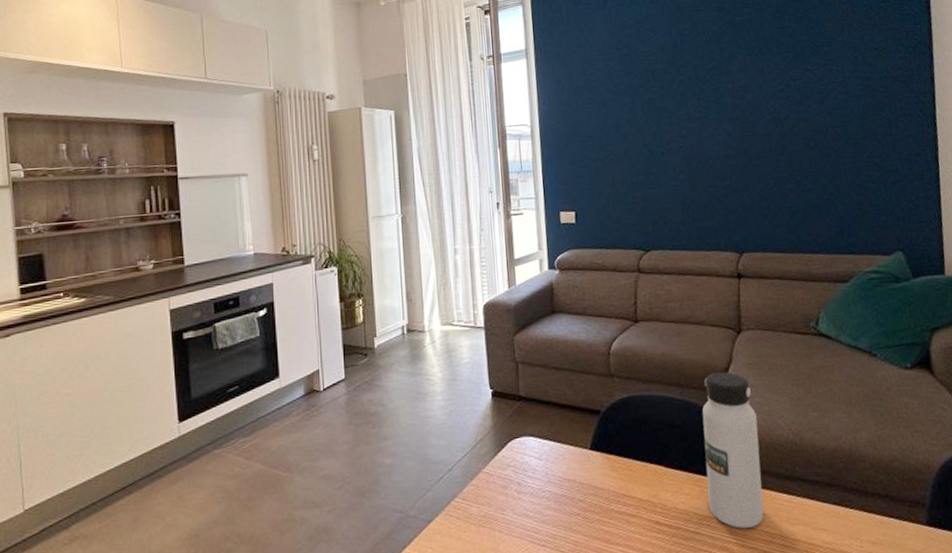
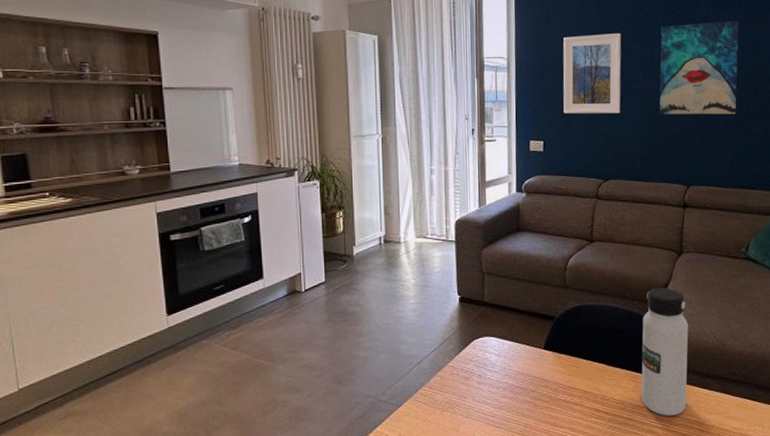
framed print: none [589,90,658,181] -> present [563,32,622,114]
wall art: none [694,68,788,176] -> present [659,20,740,115]

